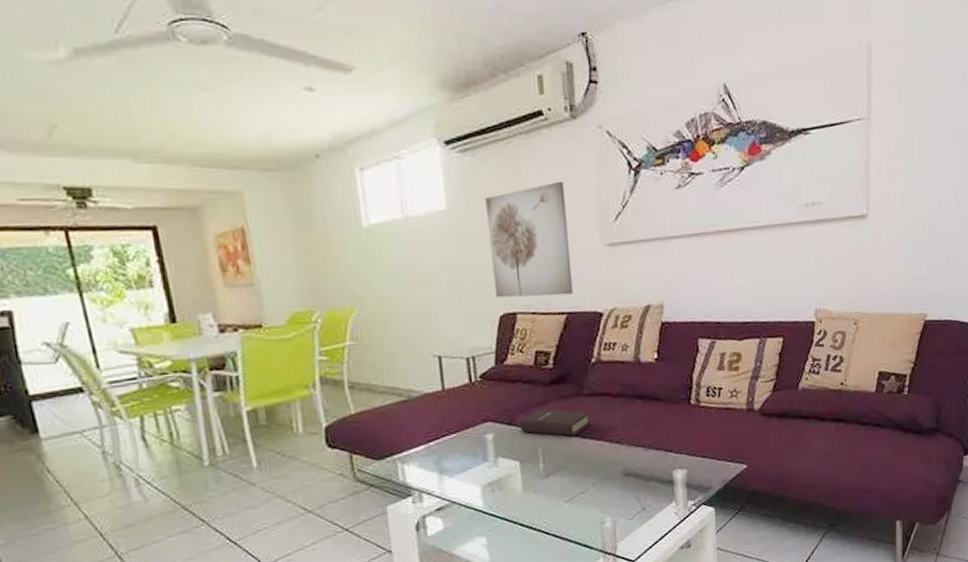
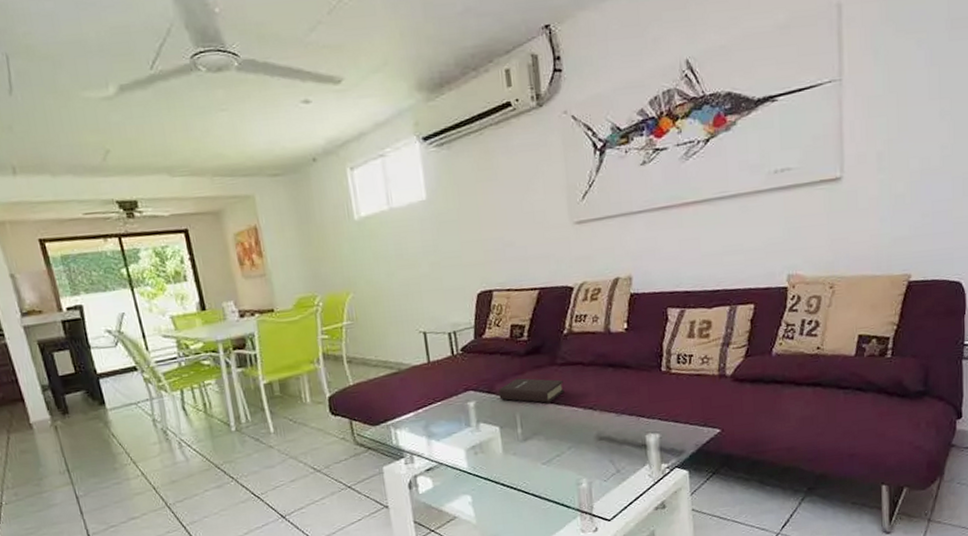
wall art: present [485,181,573,298] -> none [461,166,544,278]

